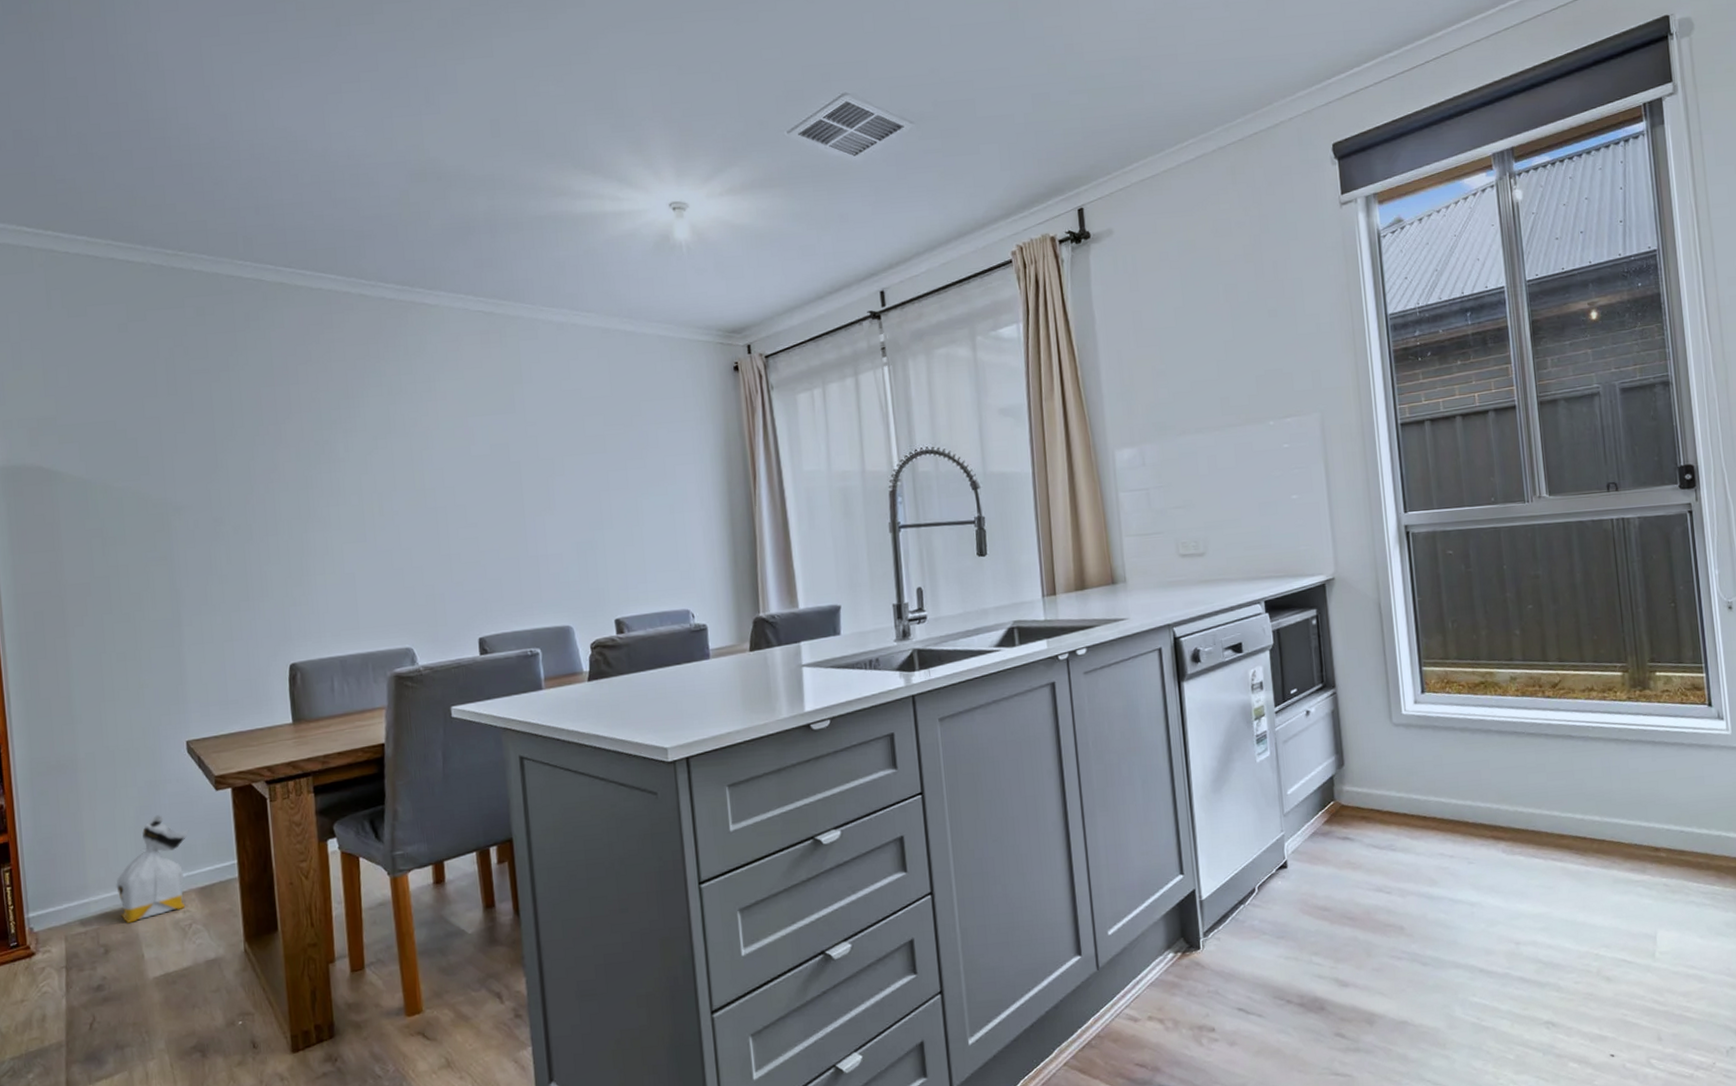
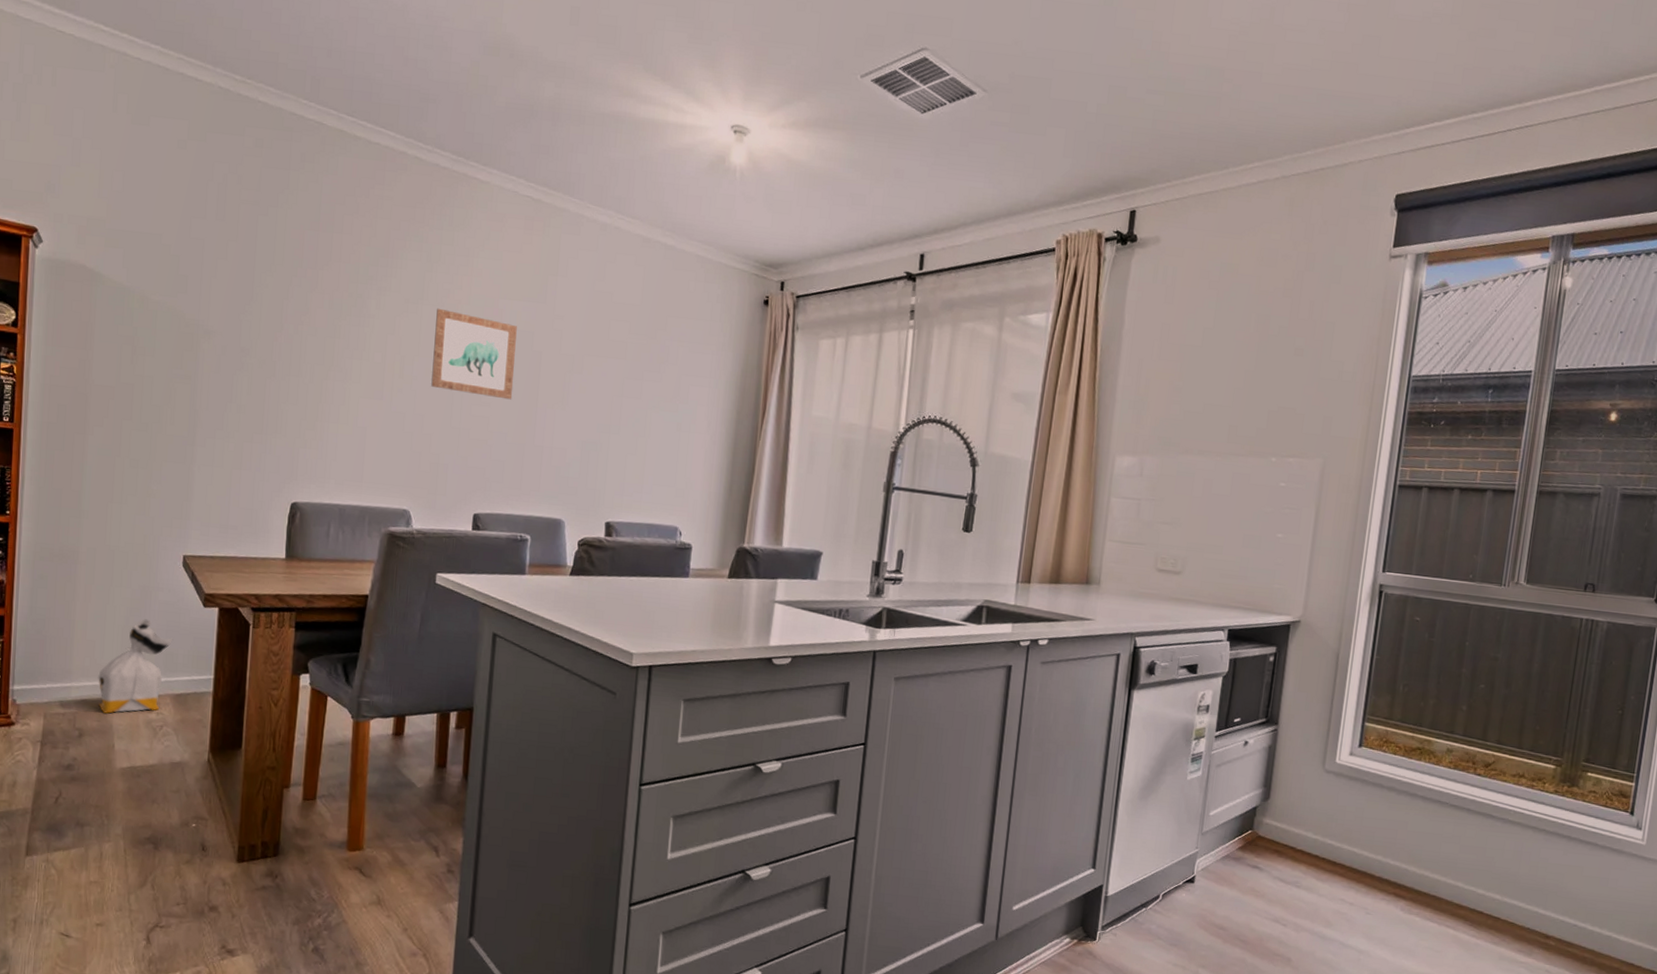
wall art: none [406,438,498,519] -> present [431,308,517,400]

